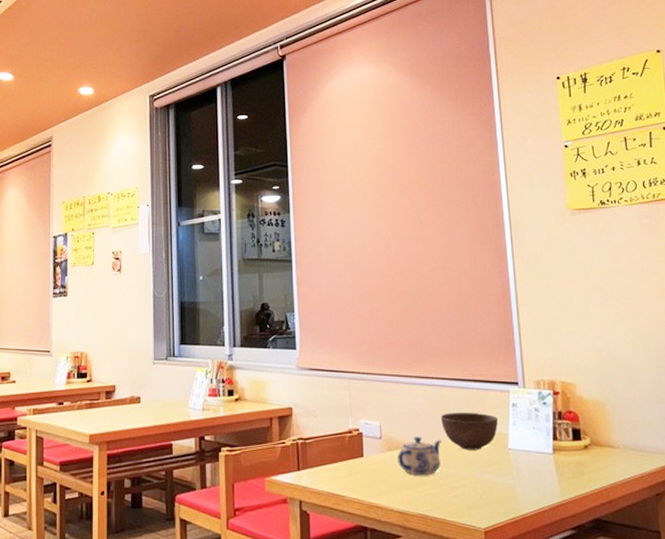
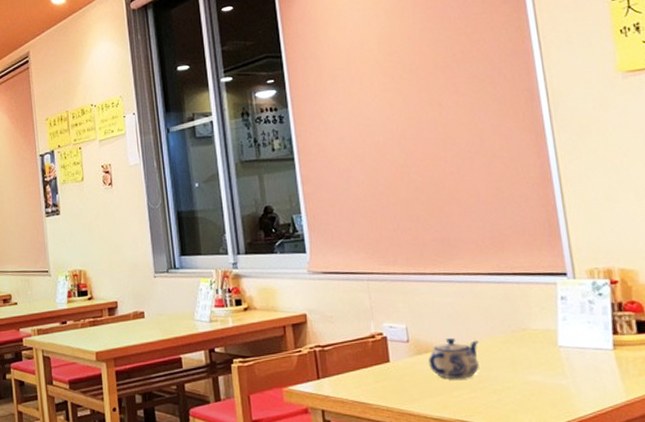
bowl: present [441,413,499,450] -> none [476,309,545,350]

